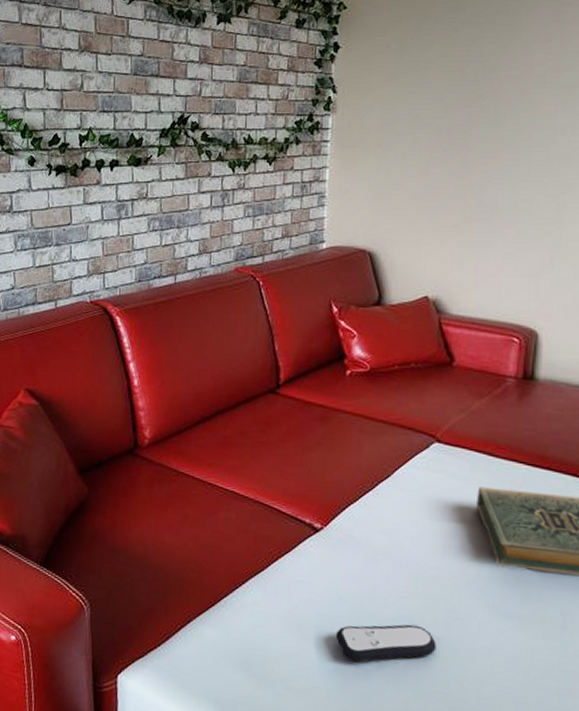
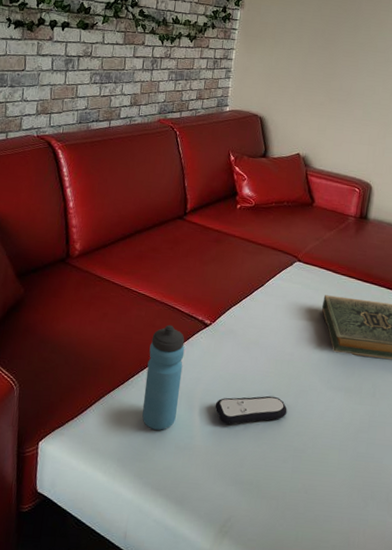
water bottle: none [241,529,290,666] -> present [142,324,185,430]

